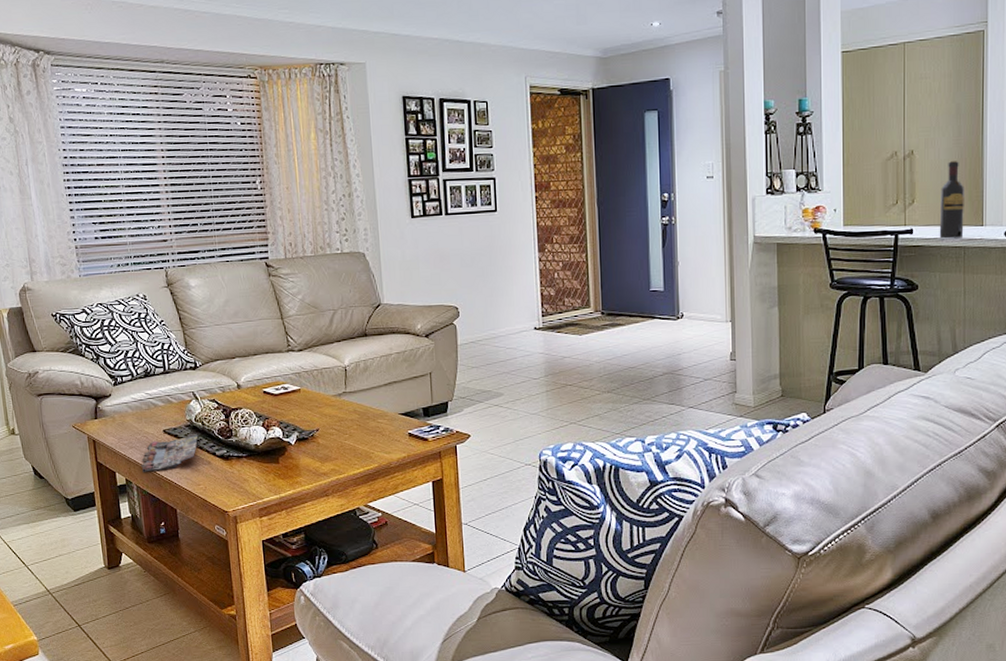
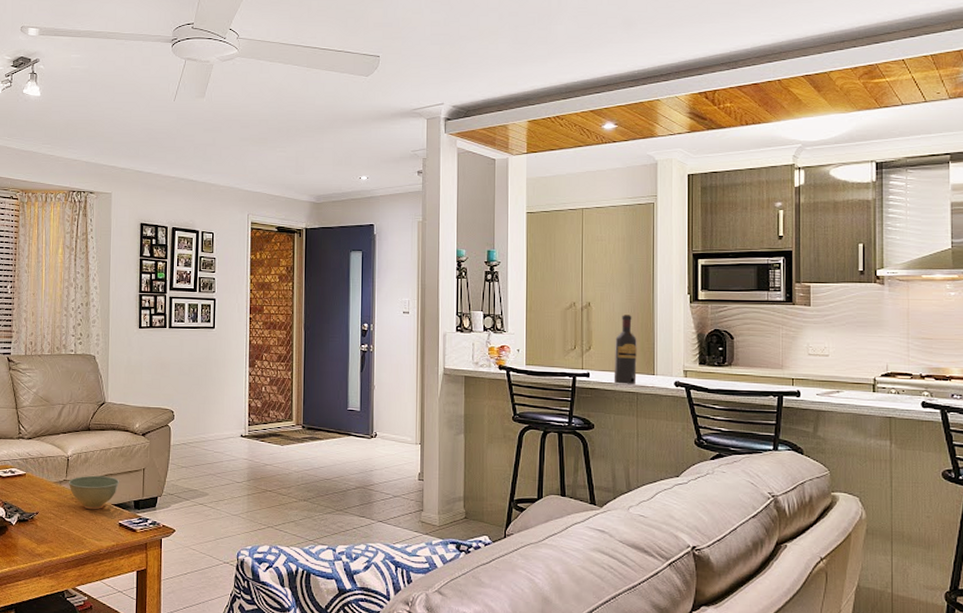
bowl: none [348,384,405,422] -> present [68,475,120,510]

